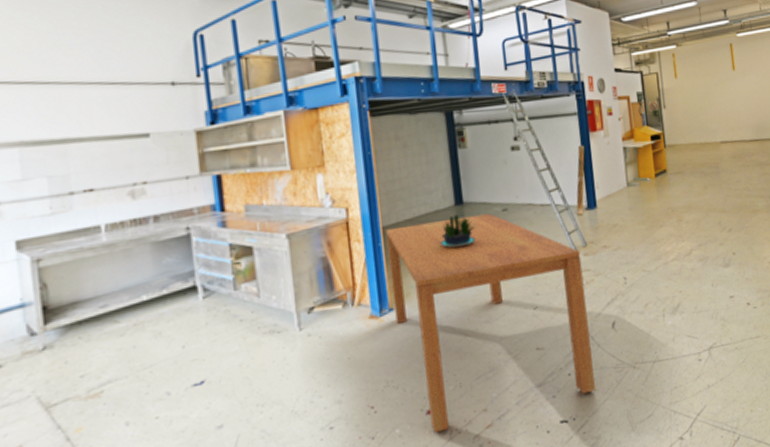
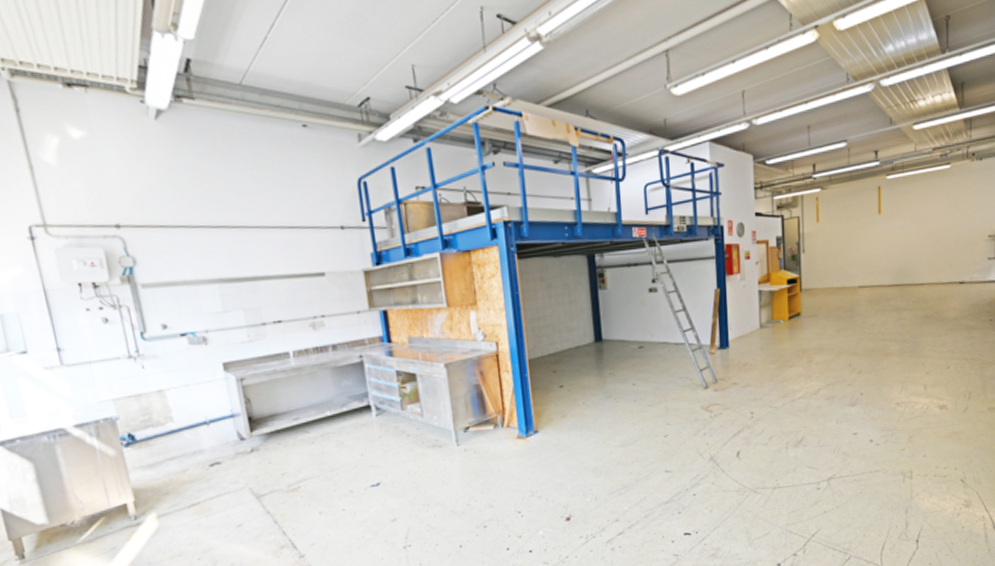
dining table: present [385,213,596,434] -> none [531,350,719,537]
potted plant: present [440,214,476,248] -> none [581,350,614,381]

